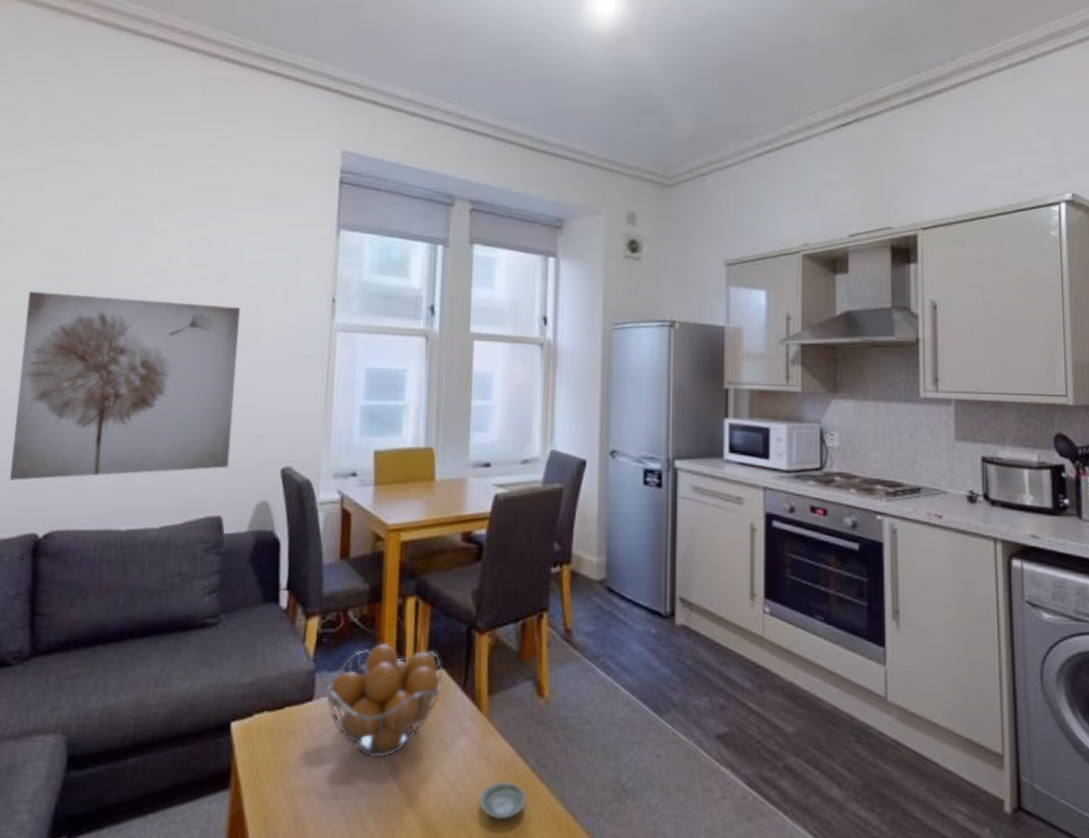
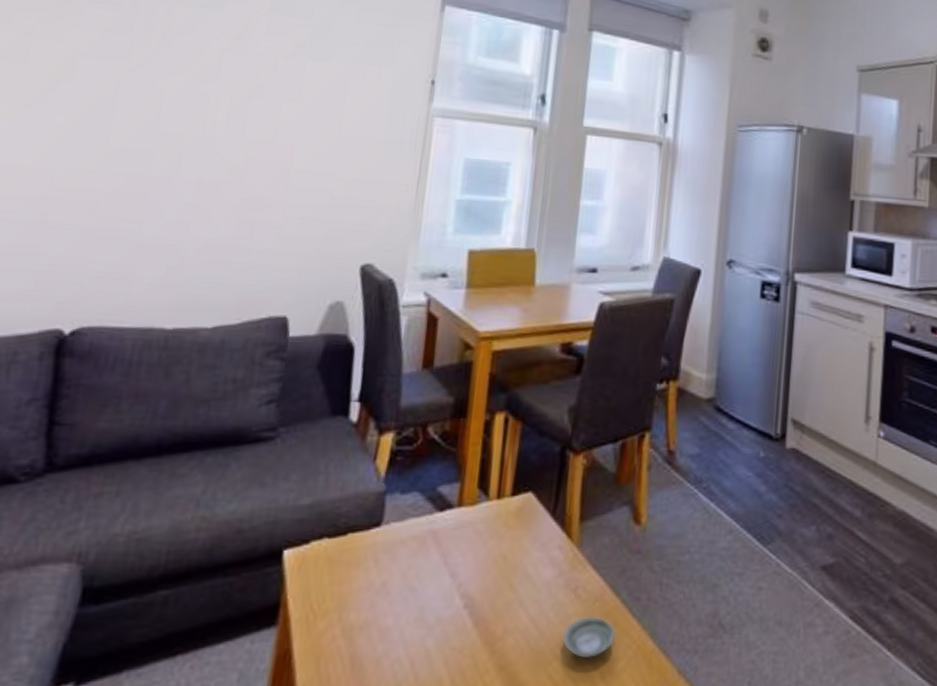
wall art: present [10,291,241,481] -> none [33,50,326,268]
fruit basket: present [325,642,444,758] -> none [395,462,532,591]

